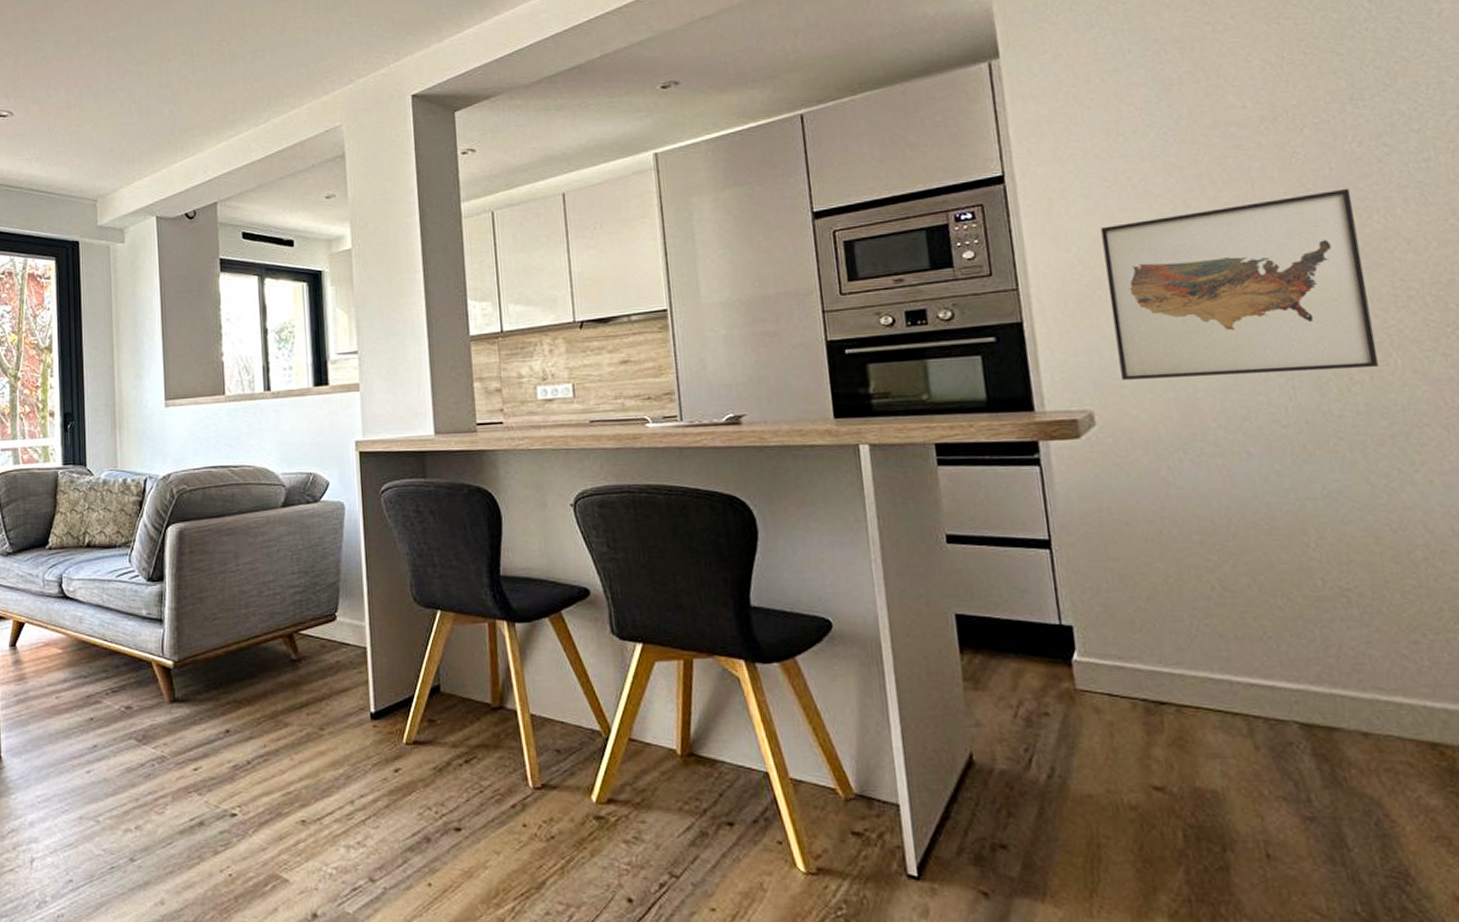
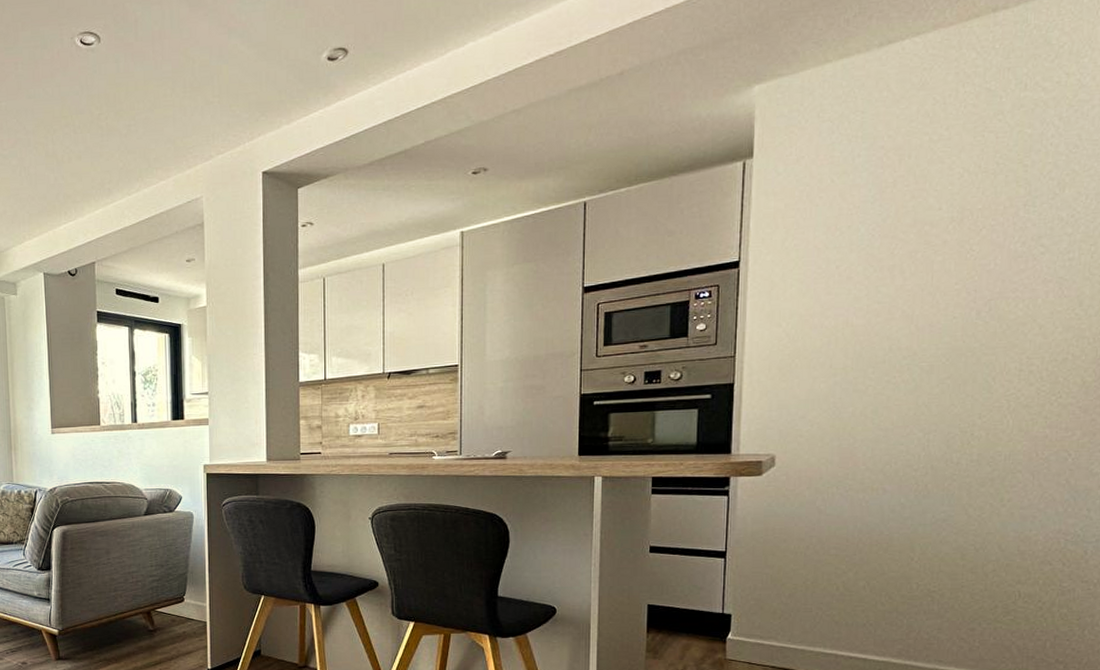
wall art: present [1100,188,1380,380] -> none [801,281,1006,431]

